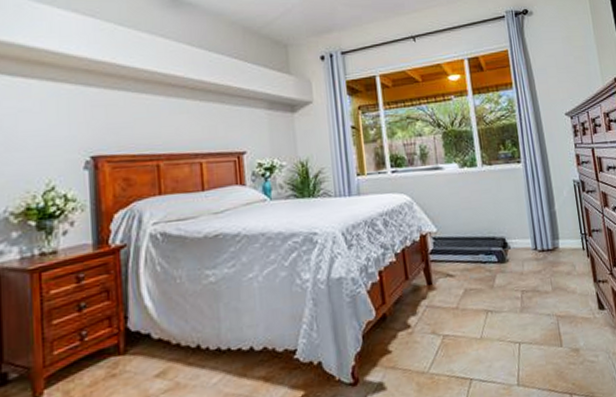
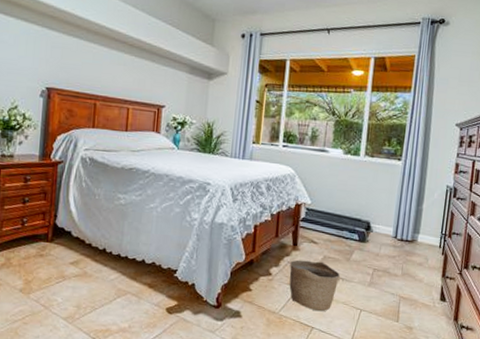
basket: none [428,296,489,358] -> present [289,259,341,312]

